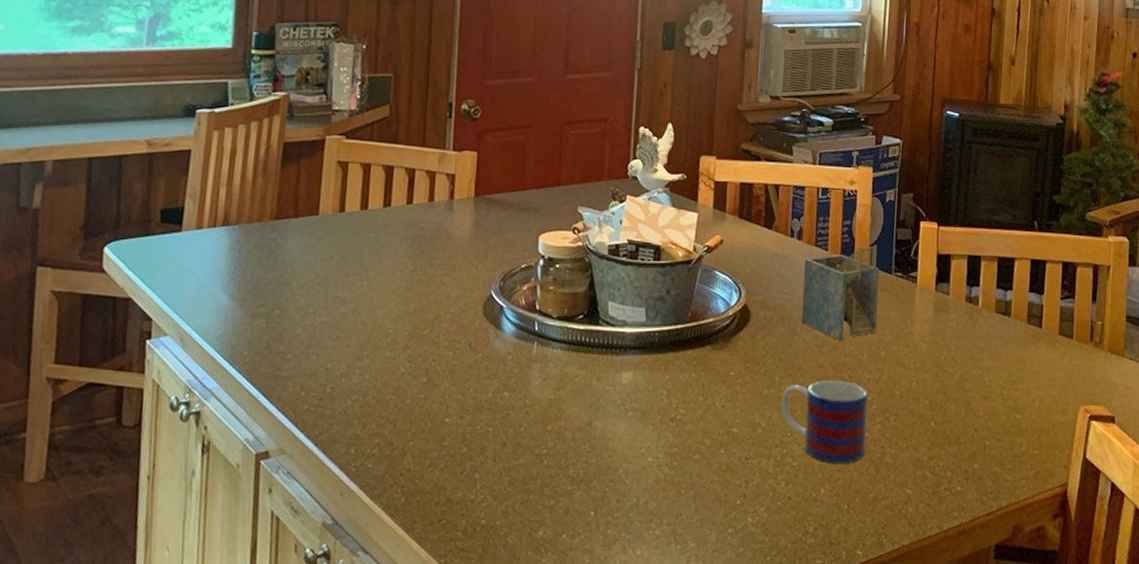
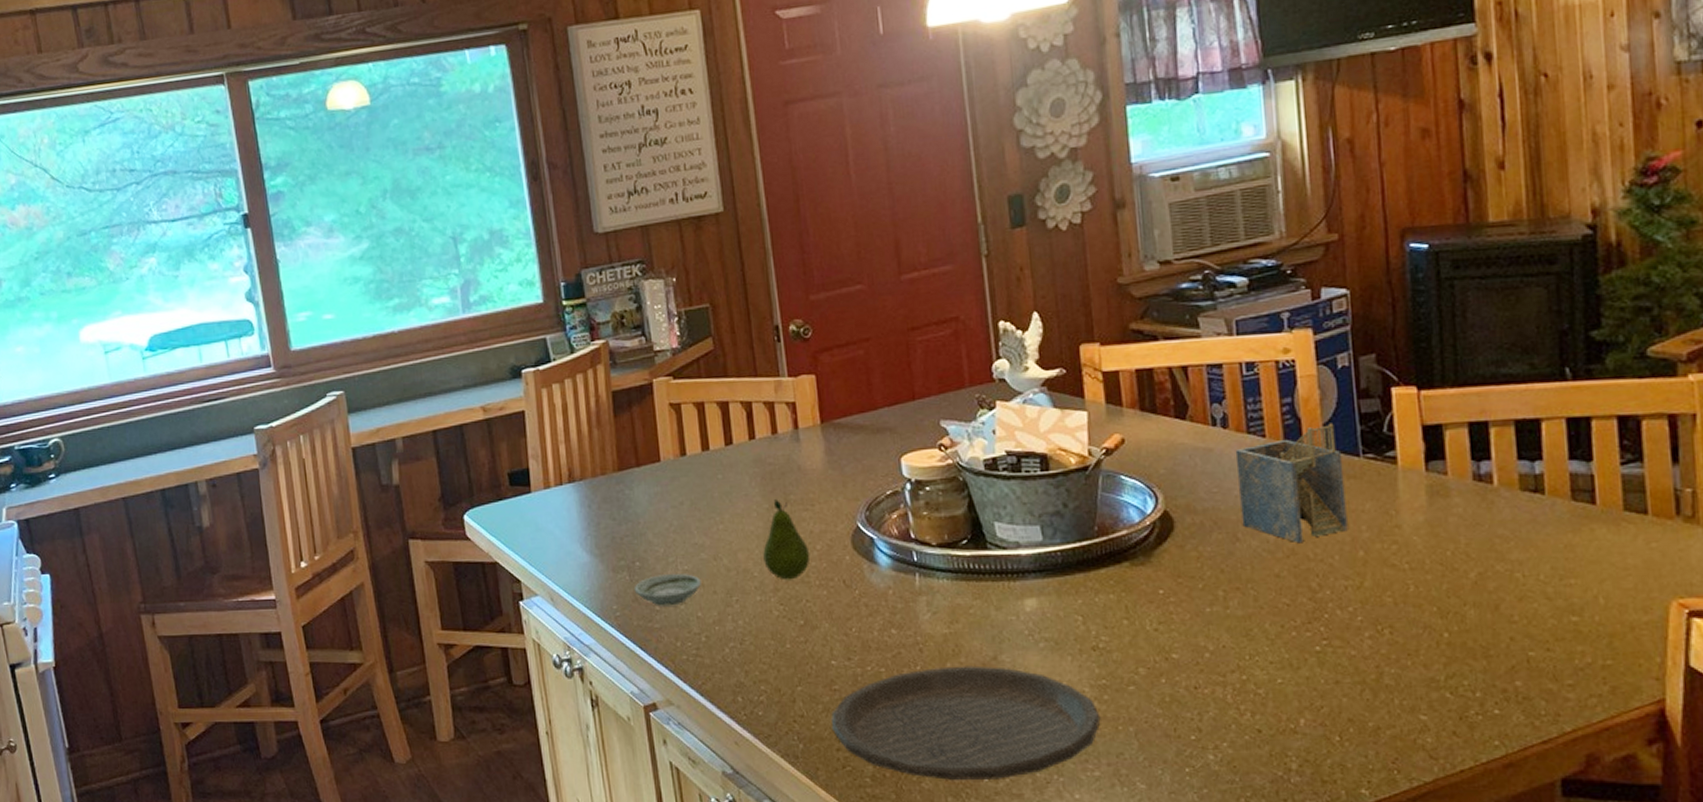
saucer: none [268,324,336,356] -> present [633,574,701,606]
fruit: none [399,261,444,339] -> present [763,498,811,580]
plate: none [435,429,669,536] -> present [831,665,1101,780]
mug: present [781,379,868,463] -> none [1230,589,1354,688]

